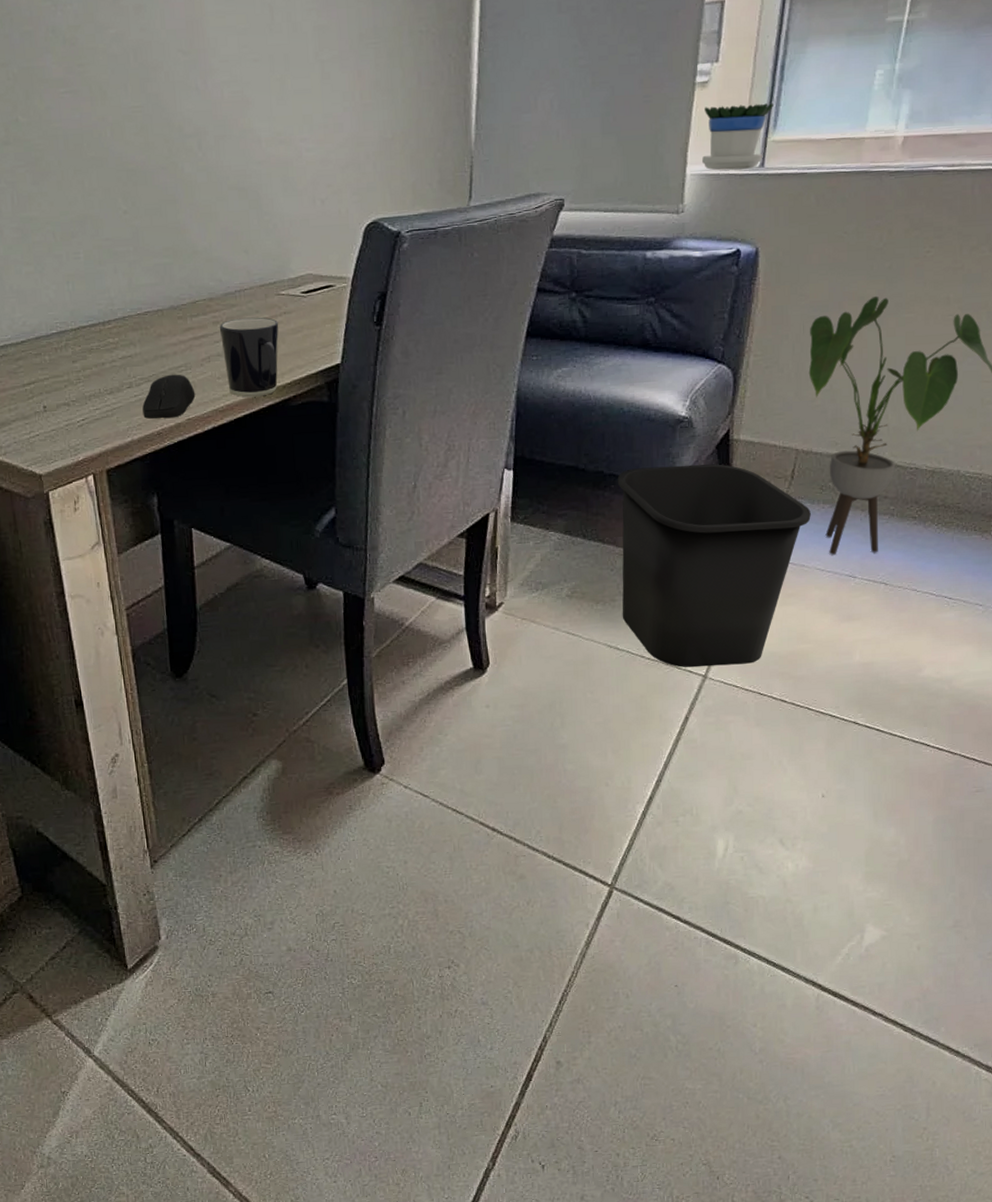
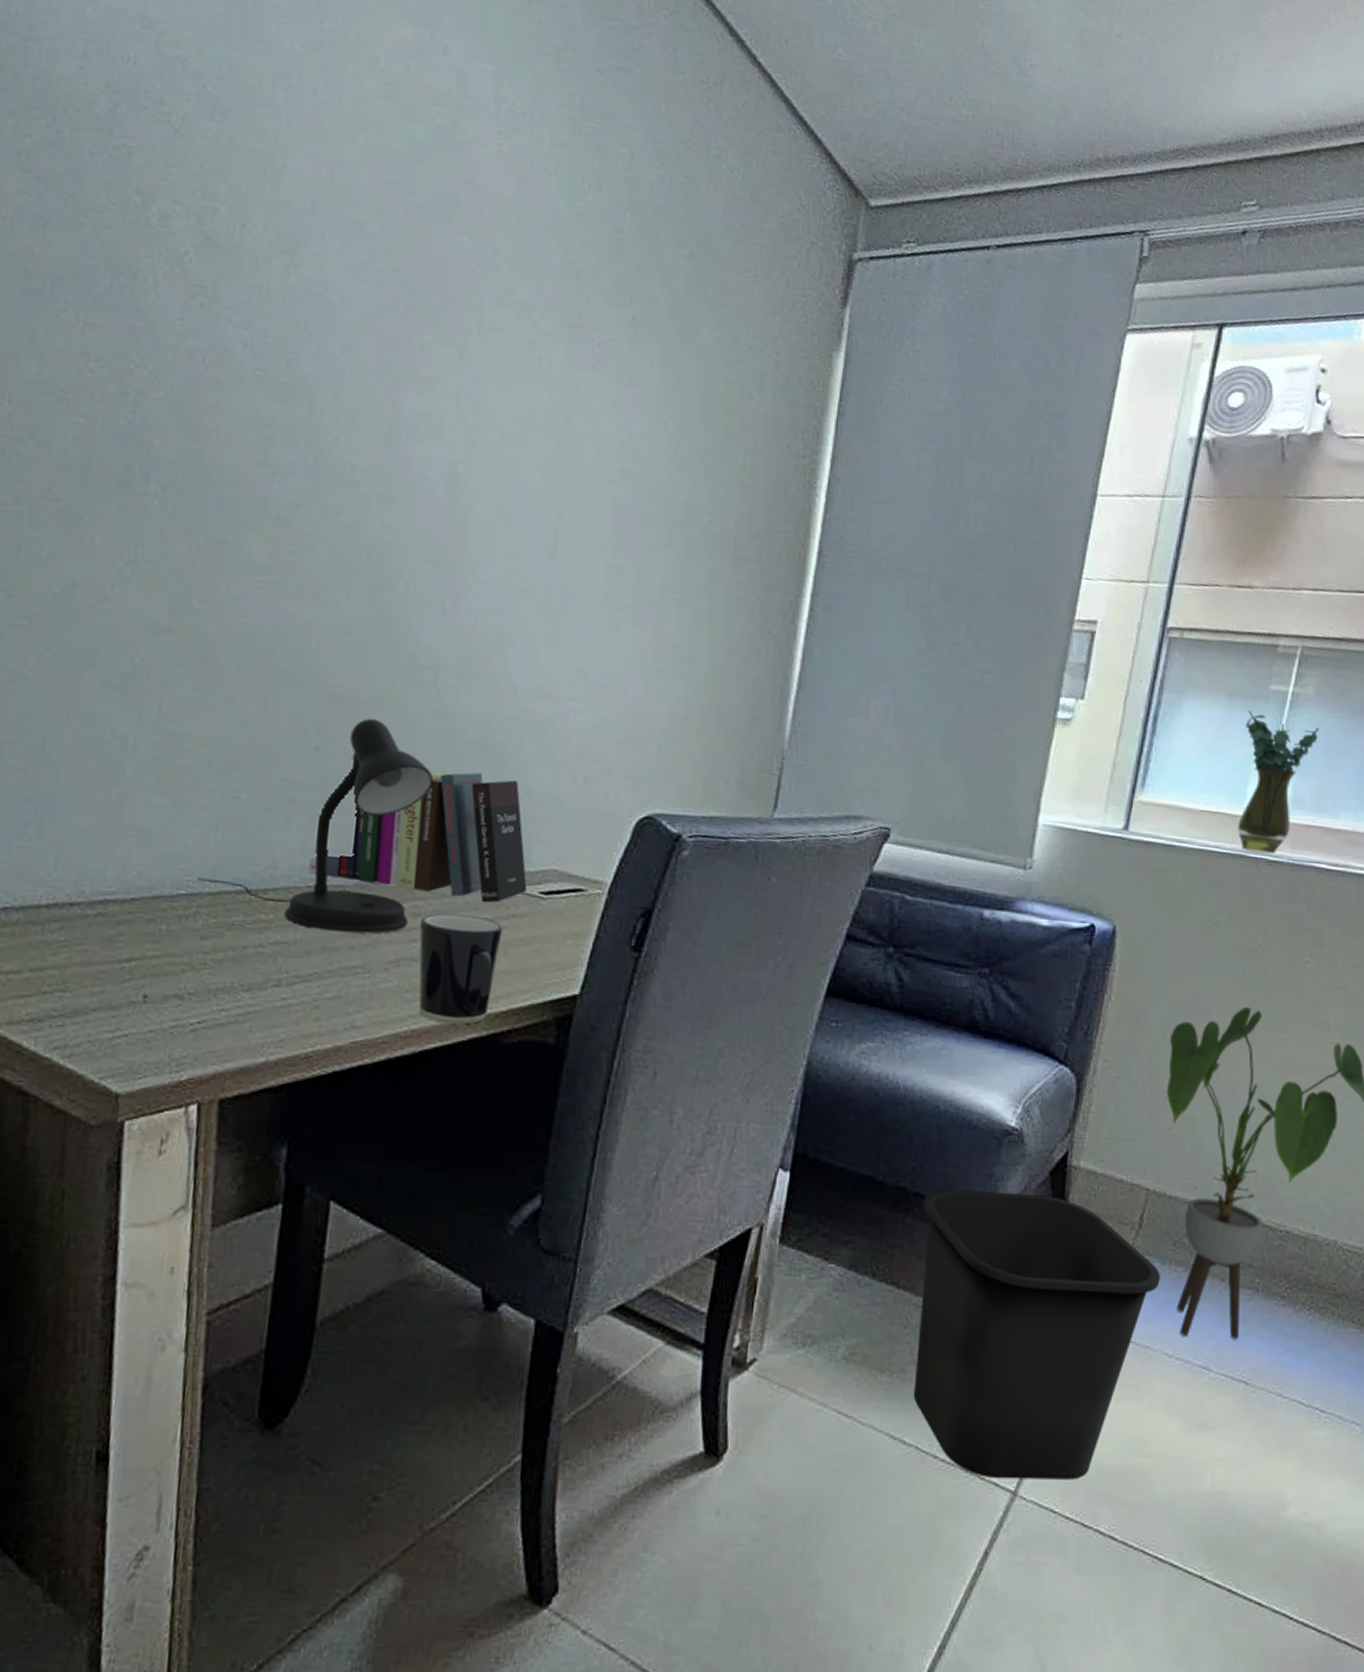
desk lamp: none [62,182,212,344] -> present [198,718,434,934]
books: none [135,210,292,307] -> present [308,757,527,903]
computer mouse: present [142,374,196,420] -> none [289,976,371,1038]
flowerpot: present [702,103,774,171] -> none [1058,748,1144,830]
vase: none [861,44,933,167] -> present [1238,710,1319,855]

